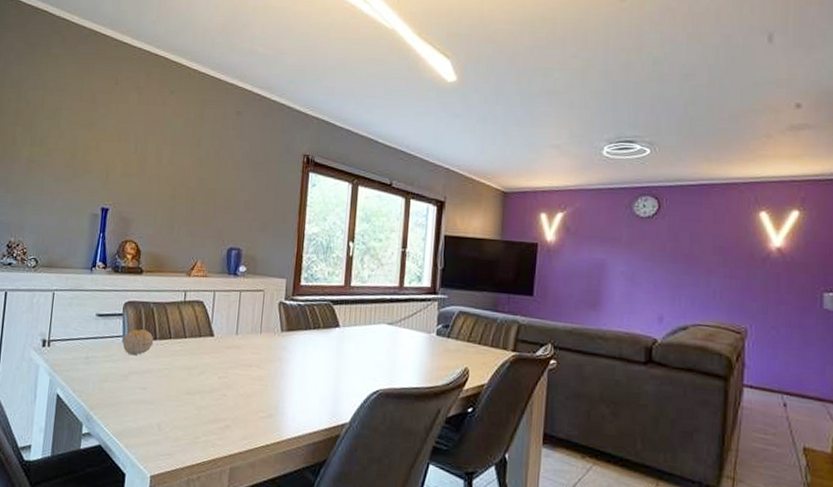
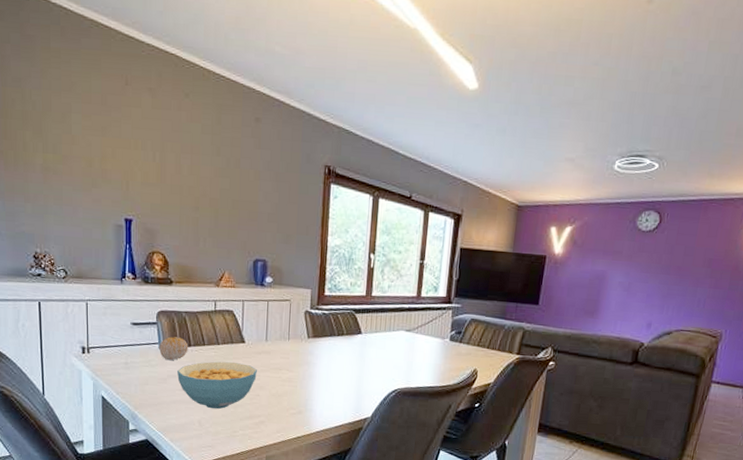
cereal bowl: none [139,356,225,411] -> present [177,361,257,409]

